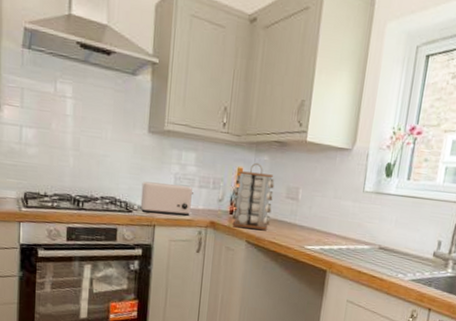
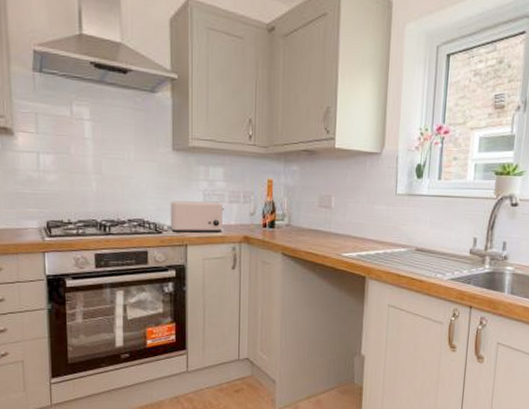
spice rack: present [231,162,275,230] -> none [265,173,306,242]

